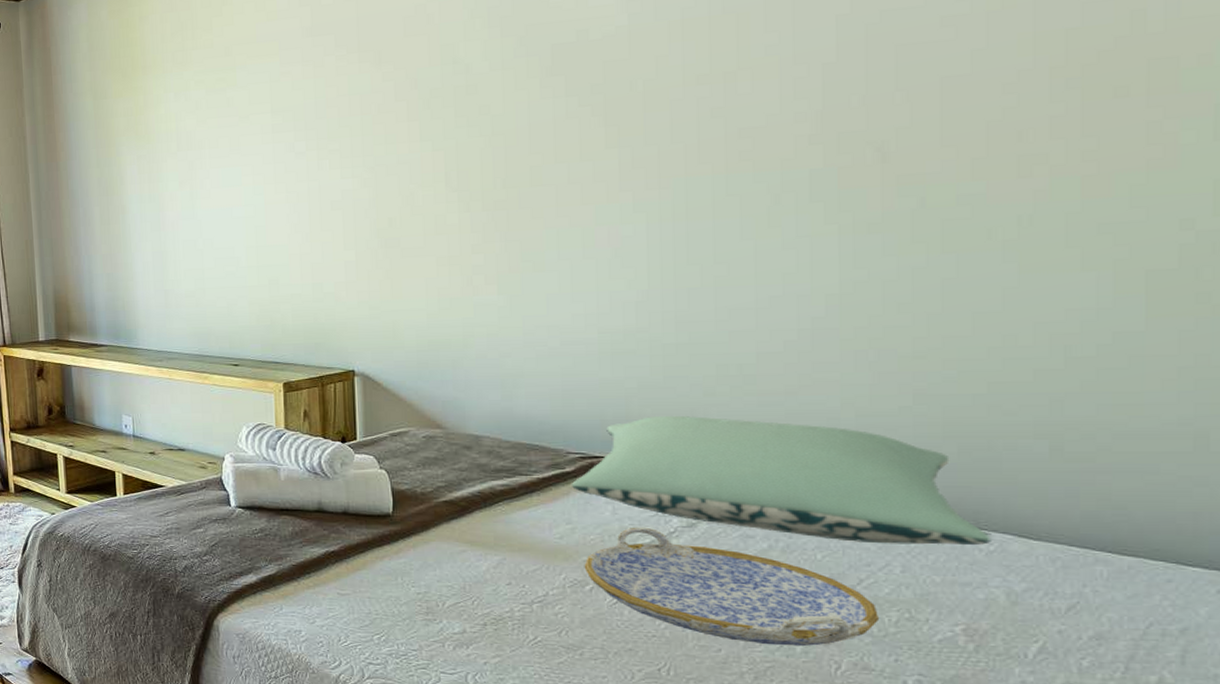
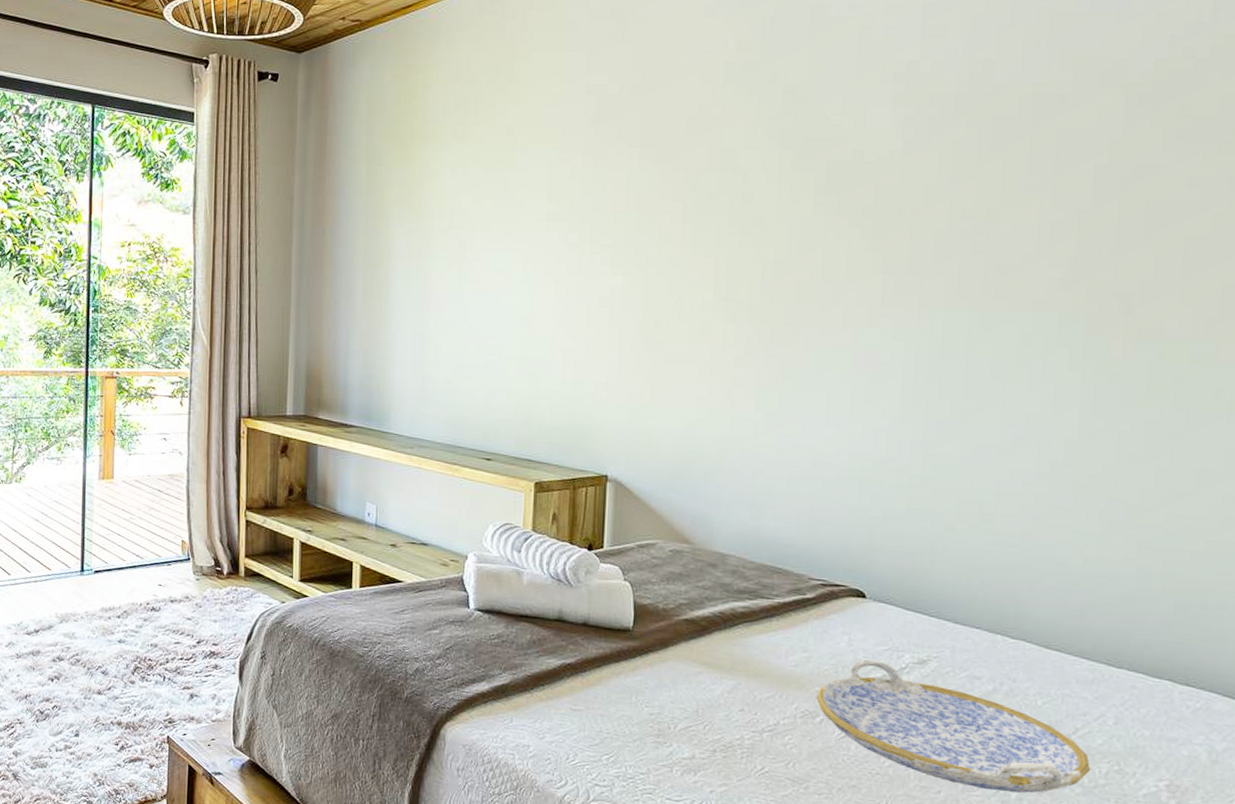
pillow: present [571,415,991,545] -> none [810,548,1198,701]

